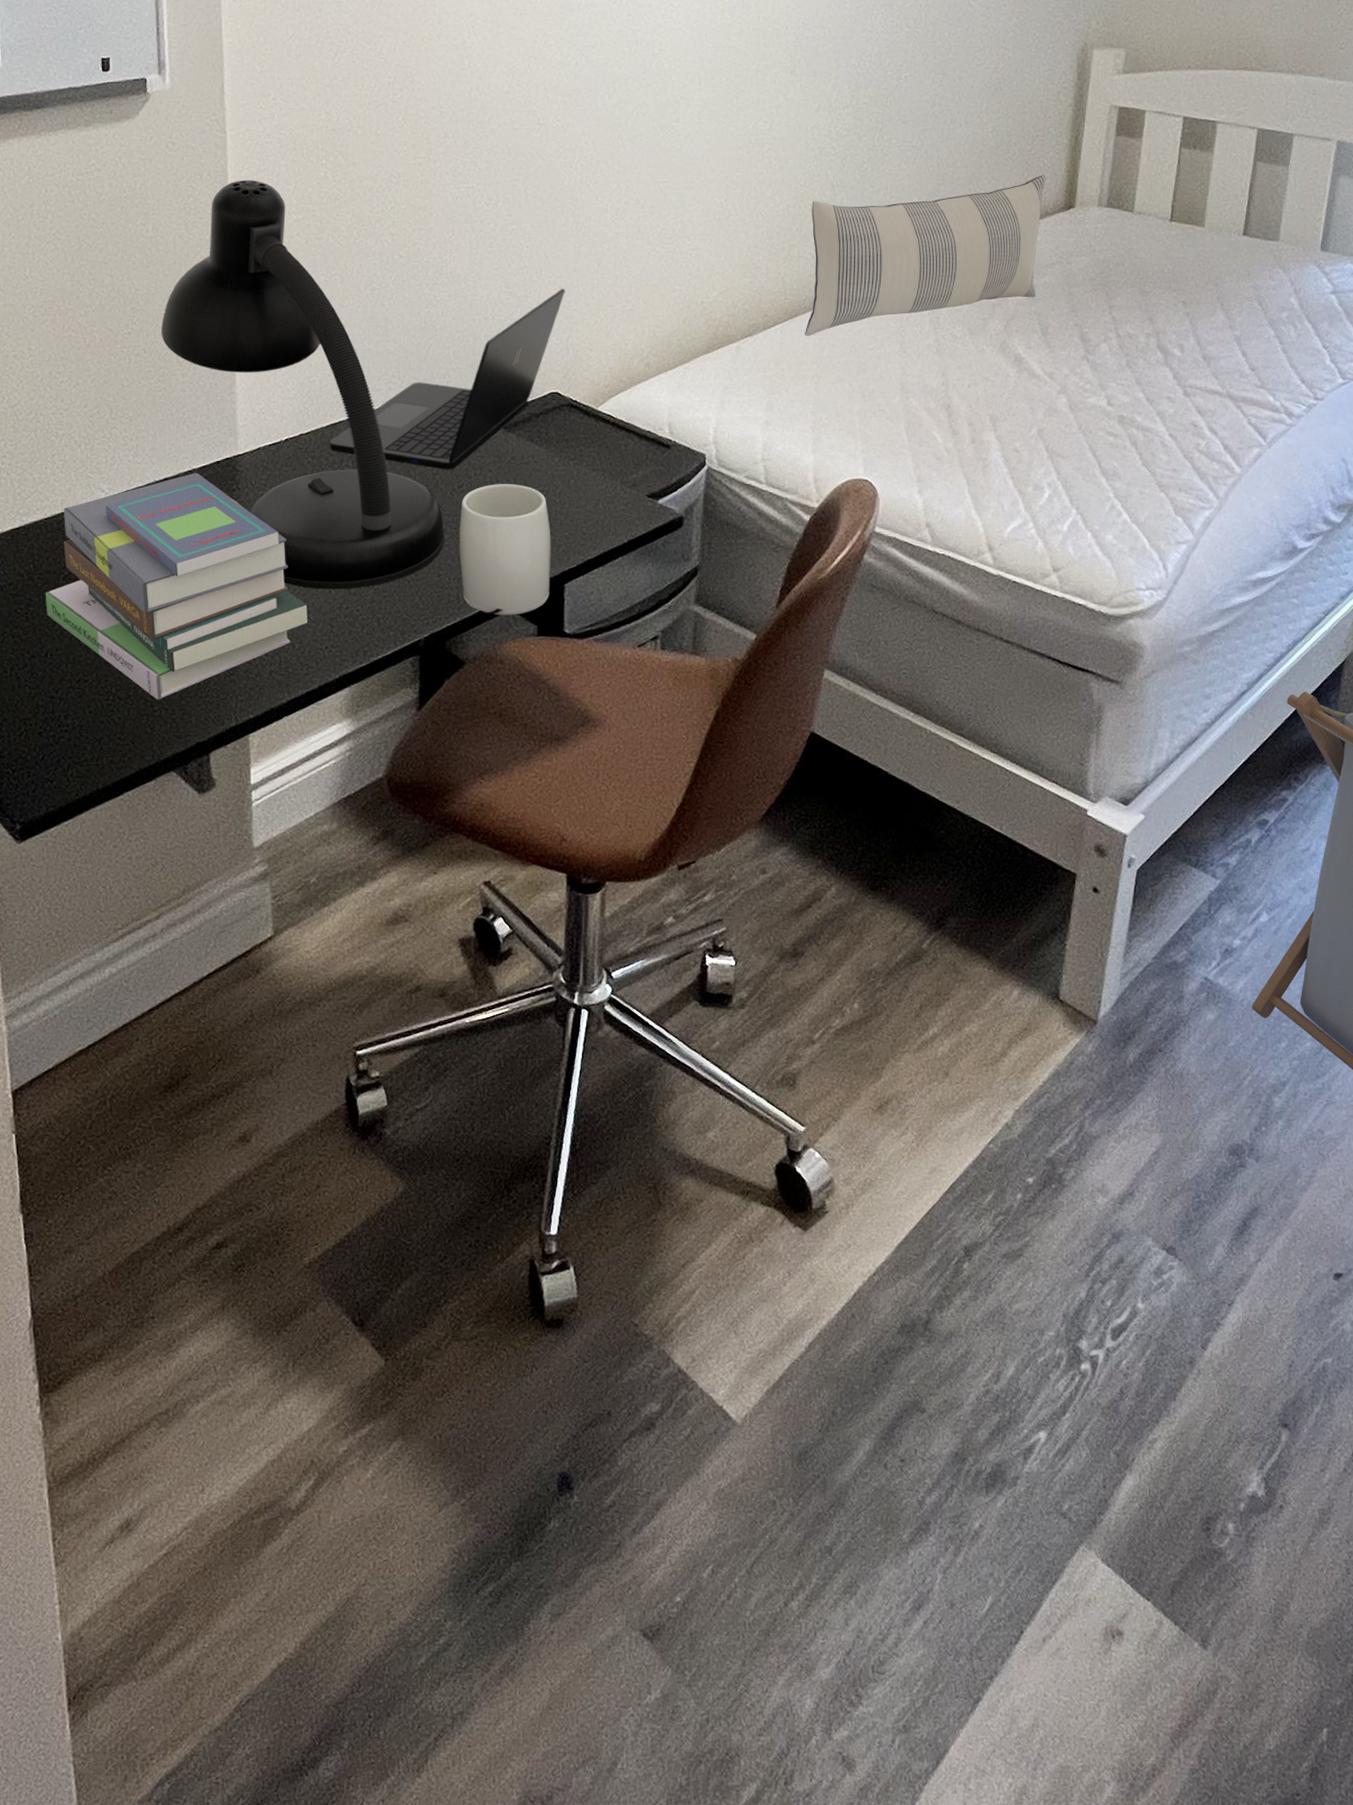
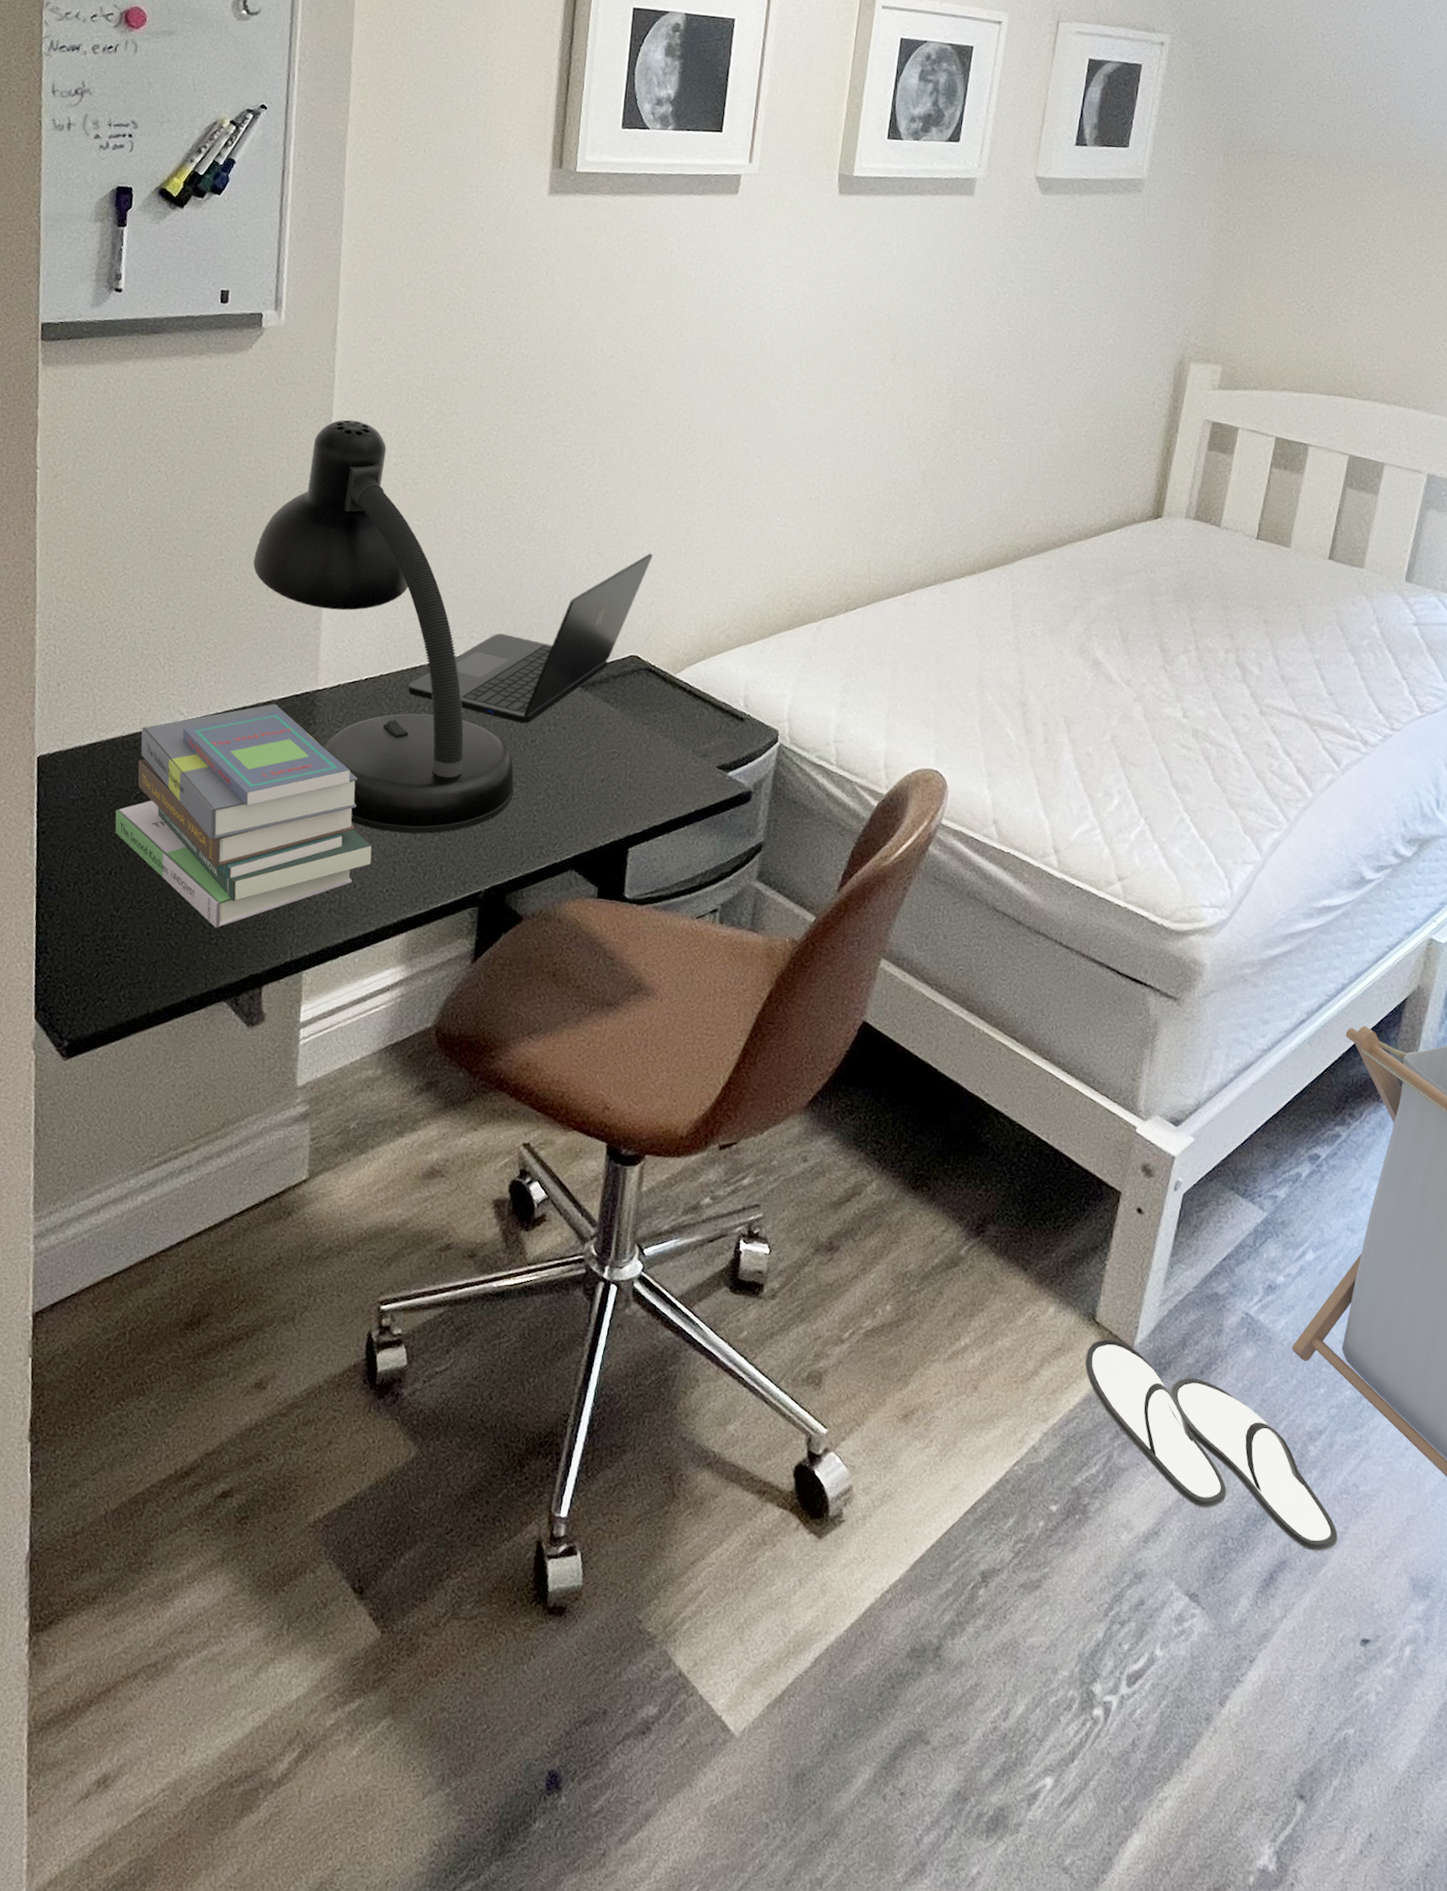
mug: present [459,484,551,615] -> none [526,741,620,875]
pillow: present [805,174,1046,336] -> none [886,482,1136,622]
slippers: none [1052,1016,1306,1196] -> present [1085,1339,1338,1552]

